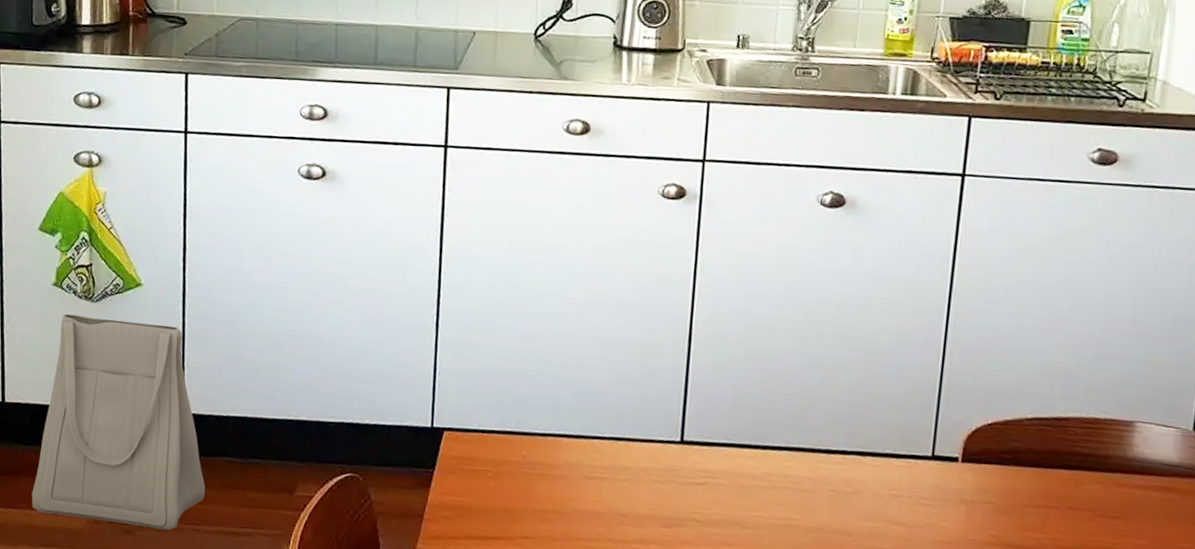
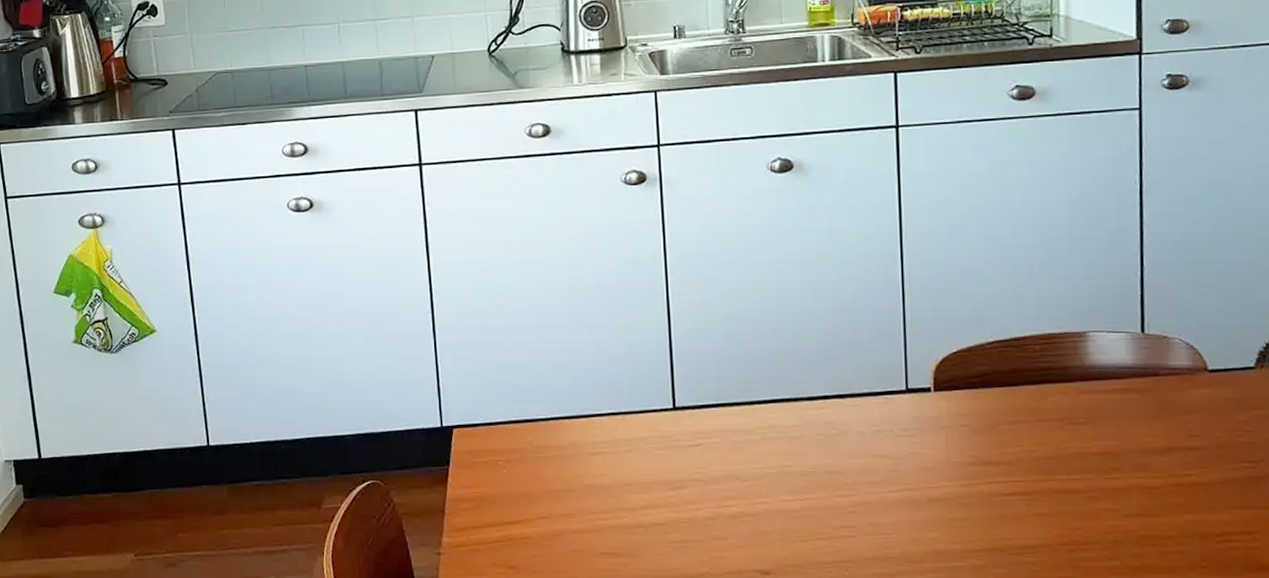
shopping bag: present [31,314,206,530] -> none [77,365,239,558]

